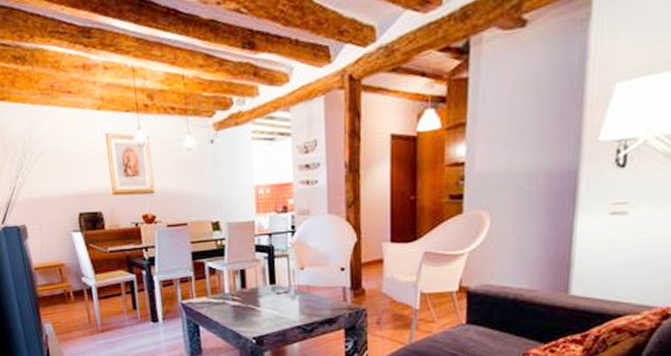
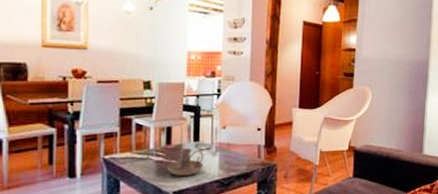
candle holder: none [245,291,283,321] -> present [168,148,204,176]

